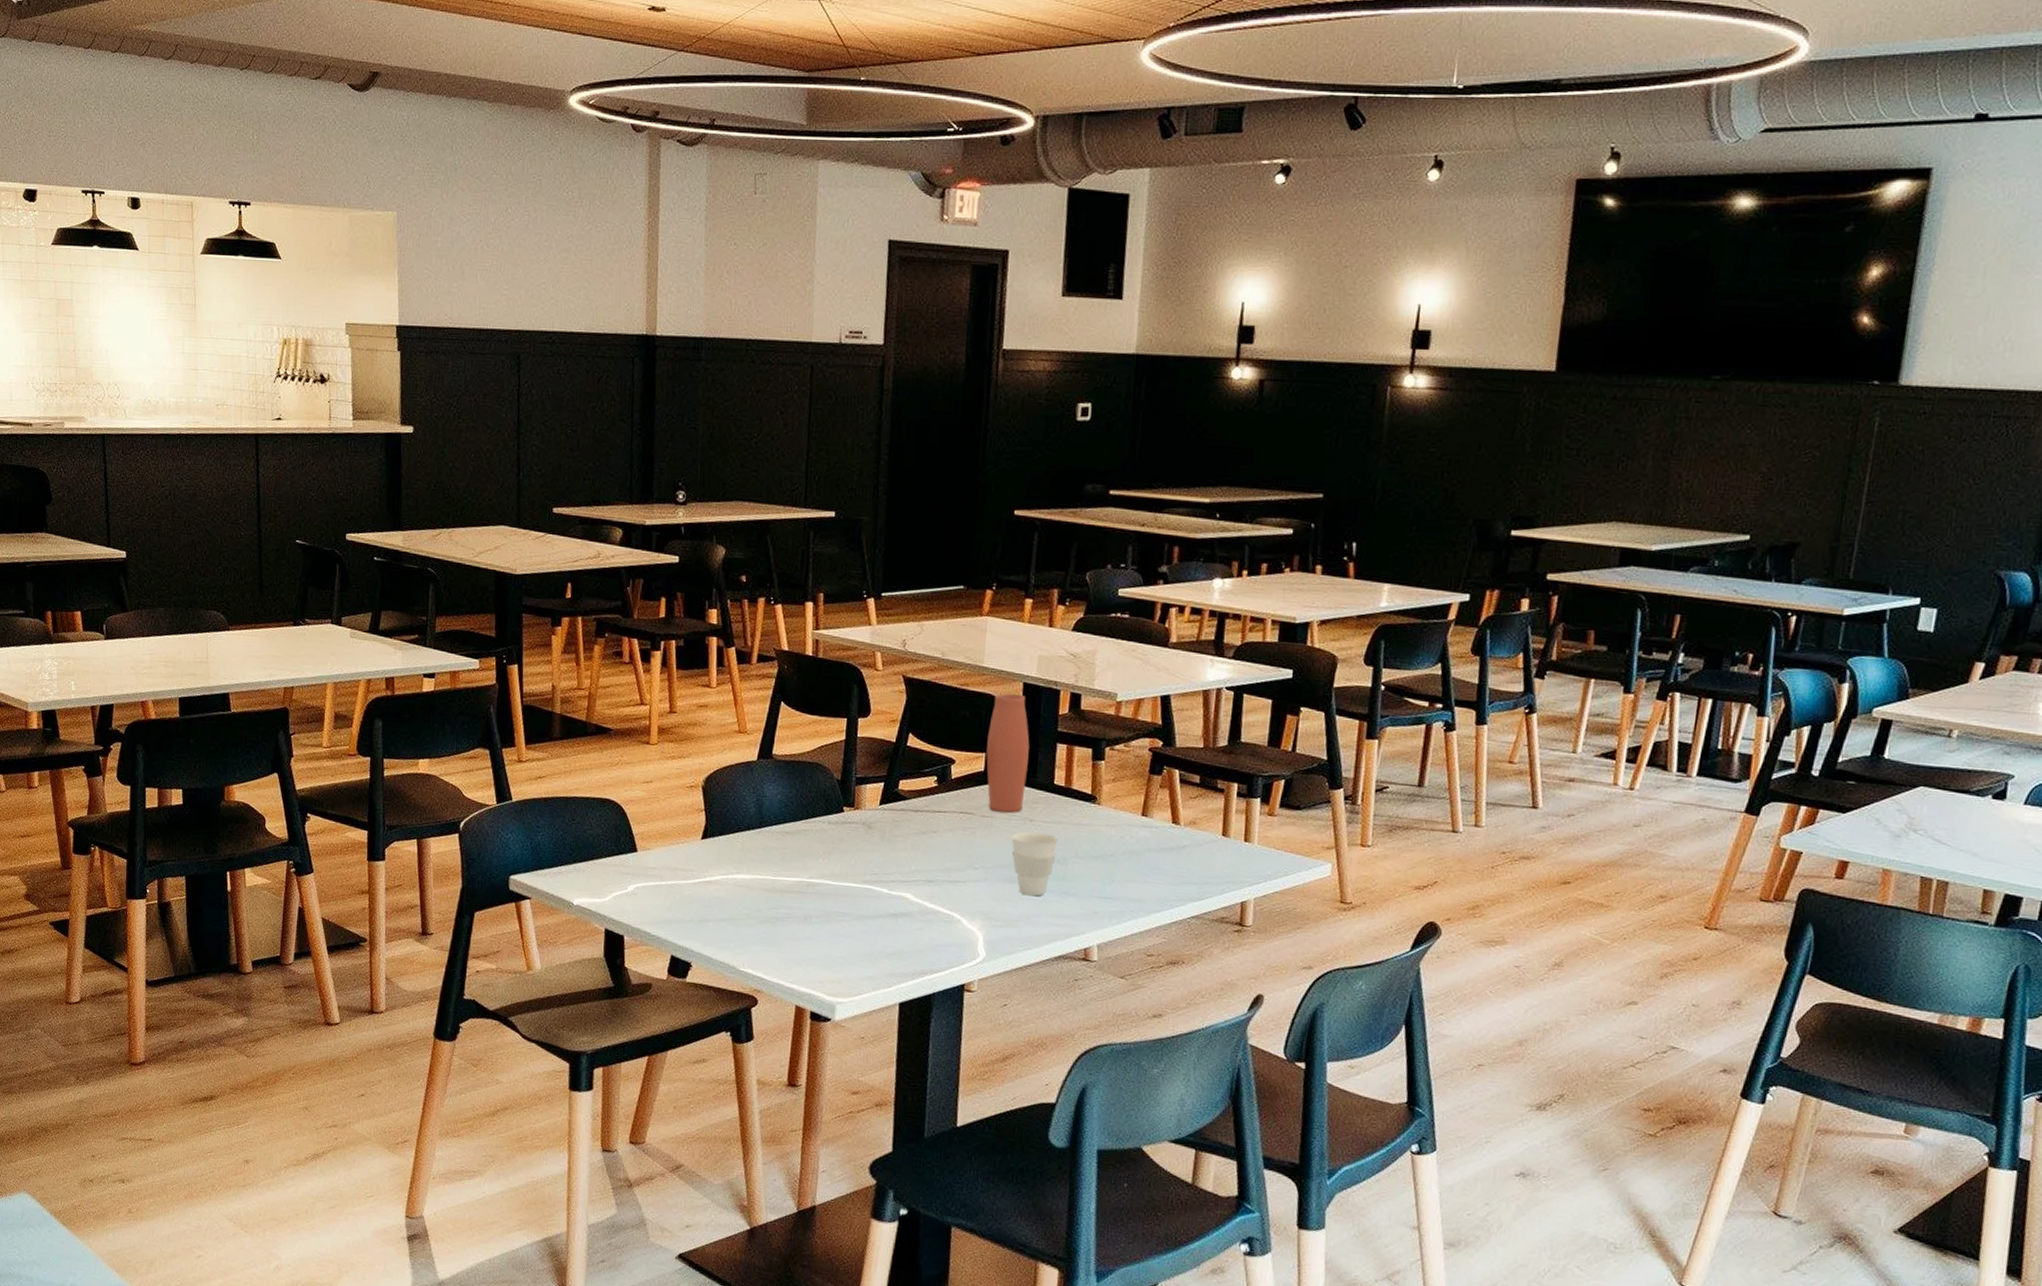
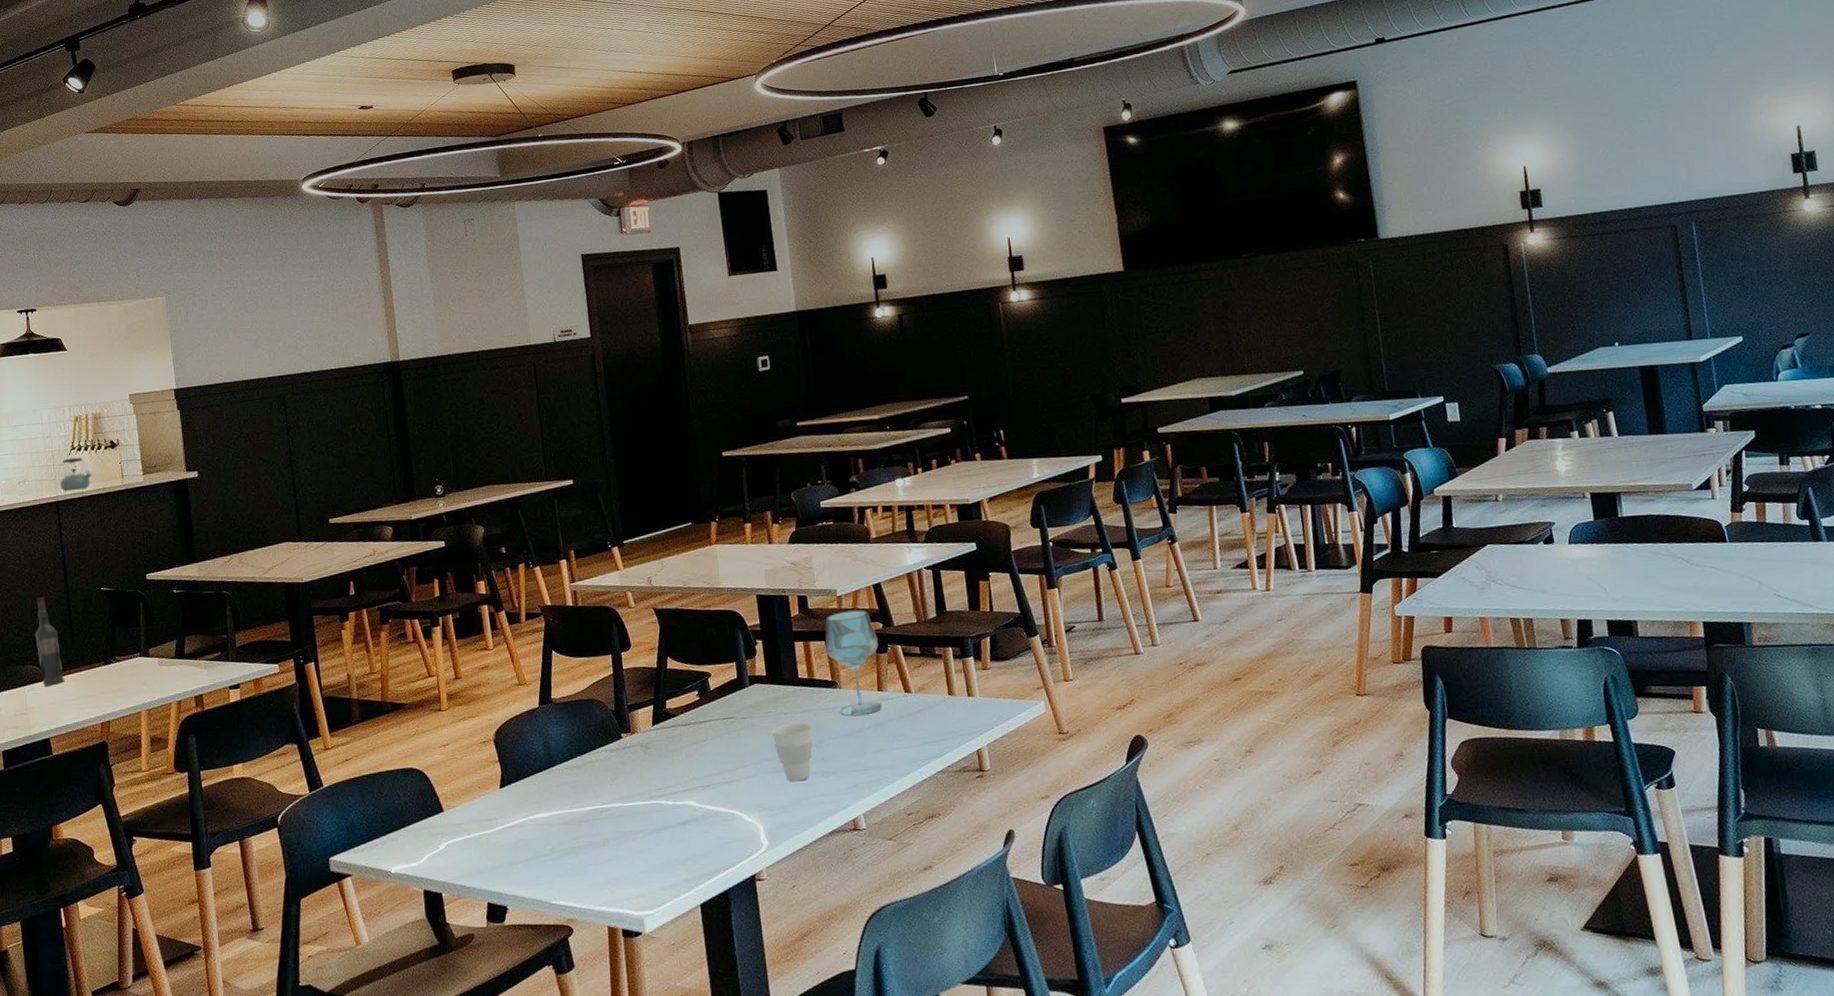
wine bottle: none [222,538,249,638] -> present [35,596,64,687]
kettle: none [260,387,299,426] -> present [59,458,93,492]
vase: present [986,693,1030,814] -> none [734,605,776,713]
wine glass: none [1091,719,1154,839] -> present [824,610,882,717]

